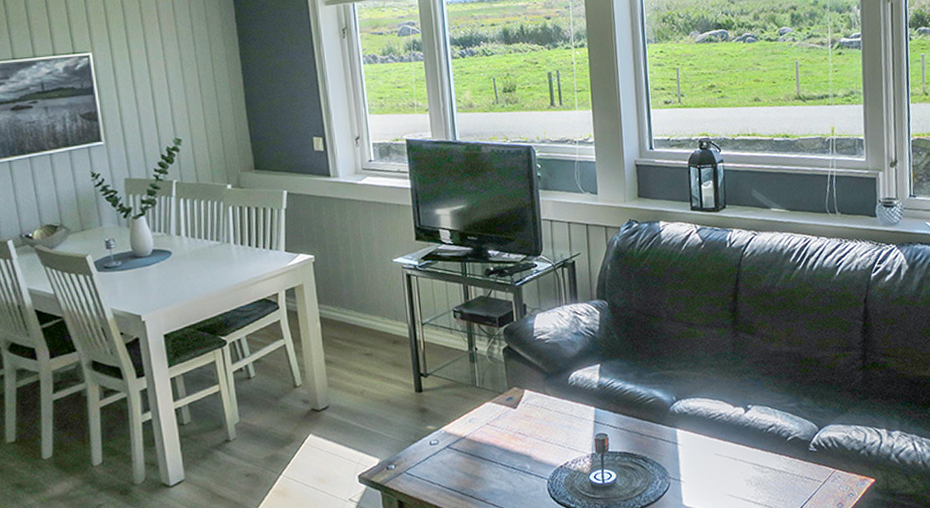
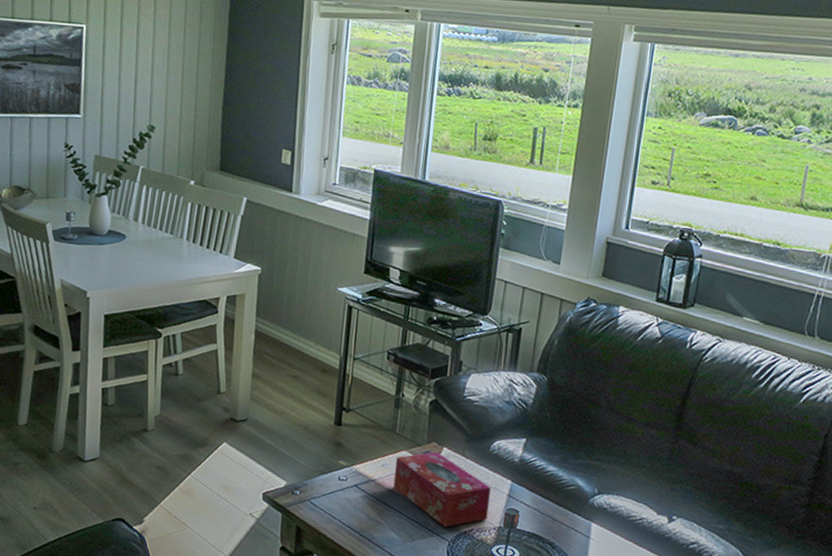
tissue box: none [481,395,579,466] -> present [393,451,491,527]

